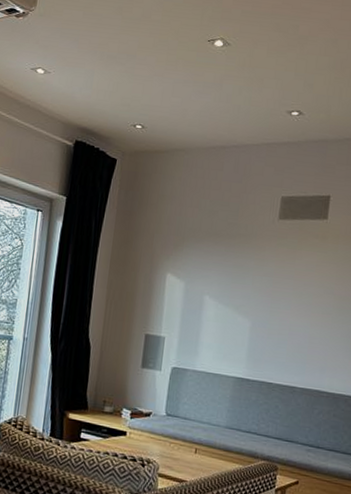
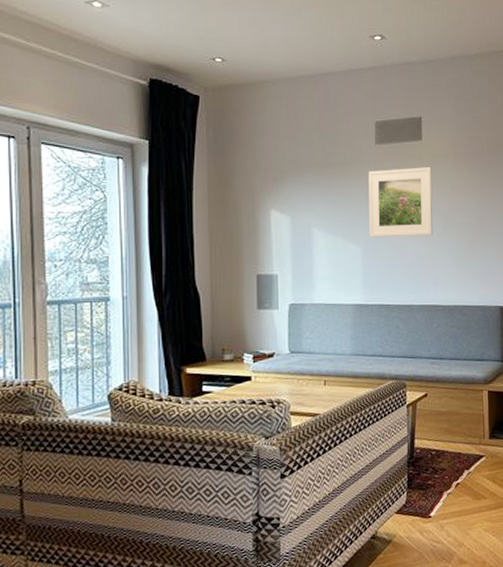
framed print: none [259,245,334,319] -> present [368,167,433,238]

